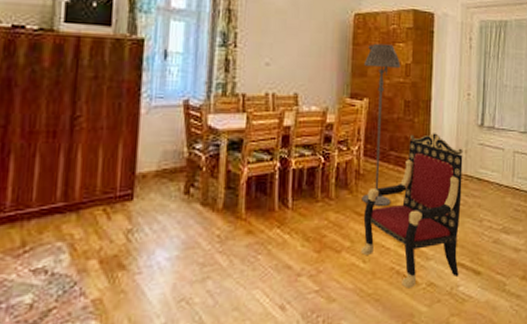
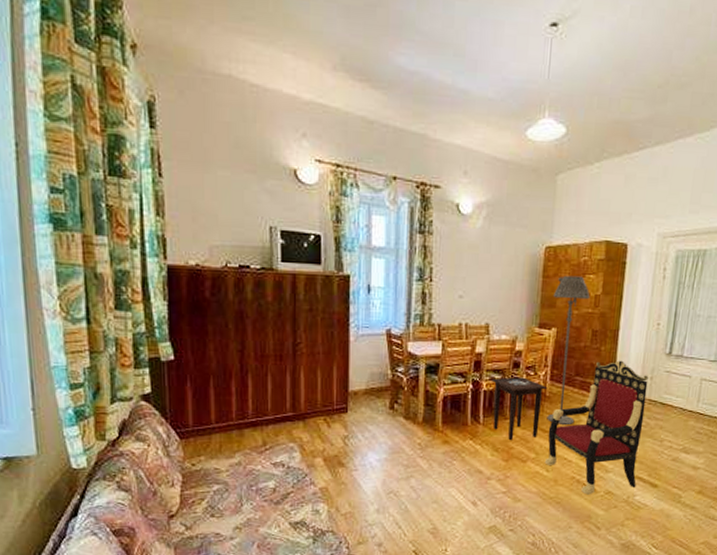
side table: none [301,153,362,228] -> present [491,377,548,441]

